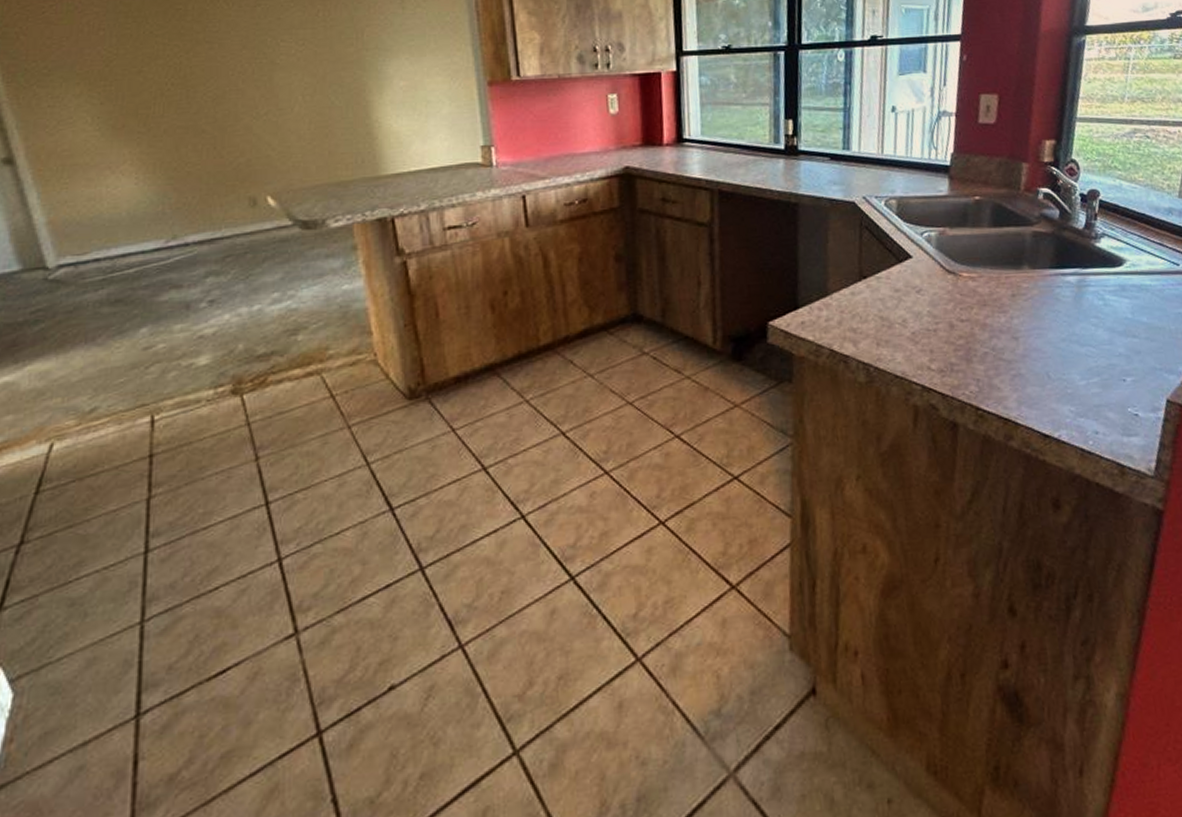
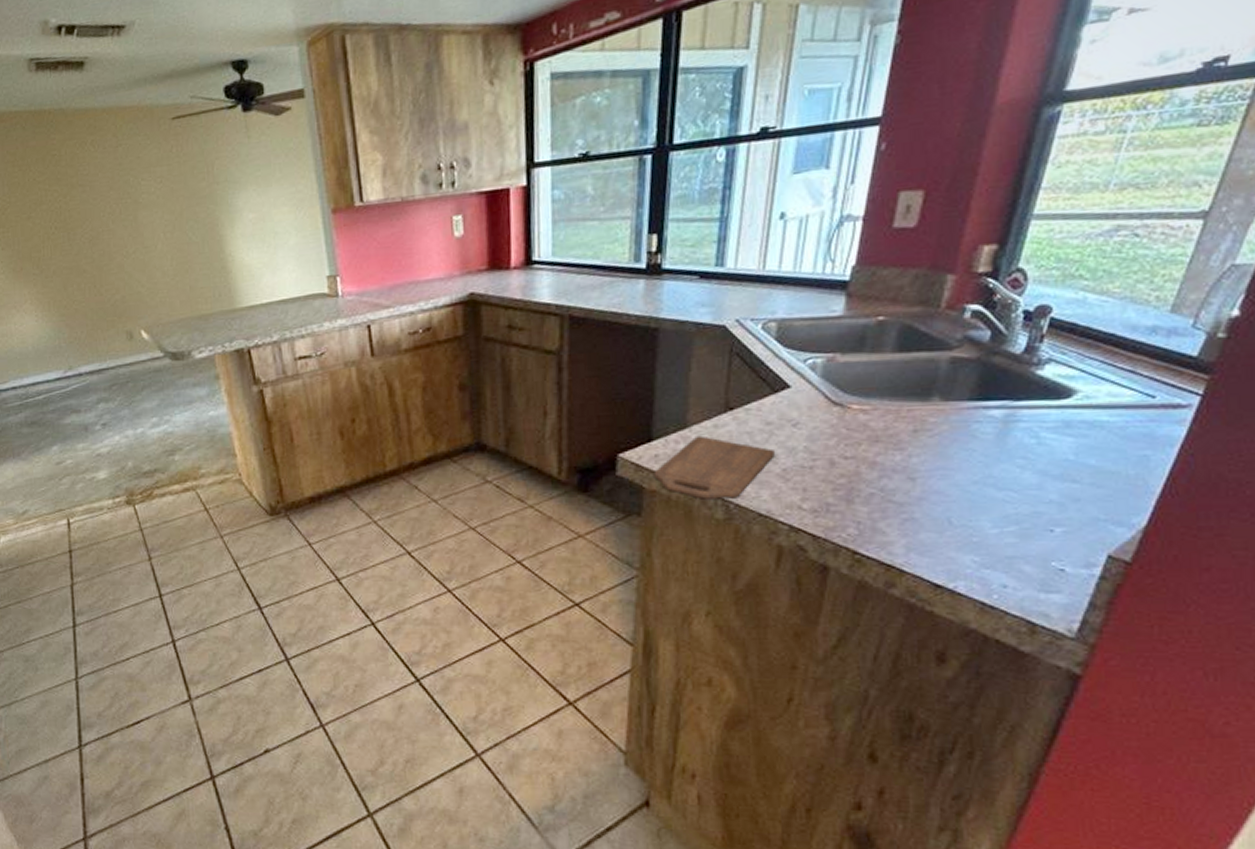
cutting board: none [801,302,904,364] -> present [654,435,775,500]

